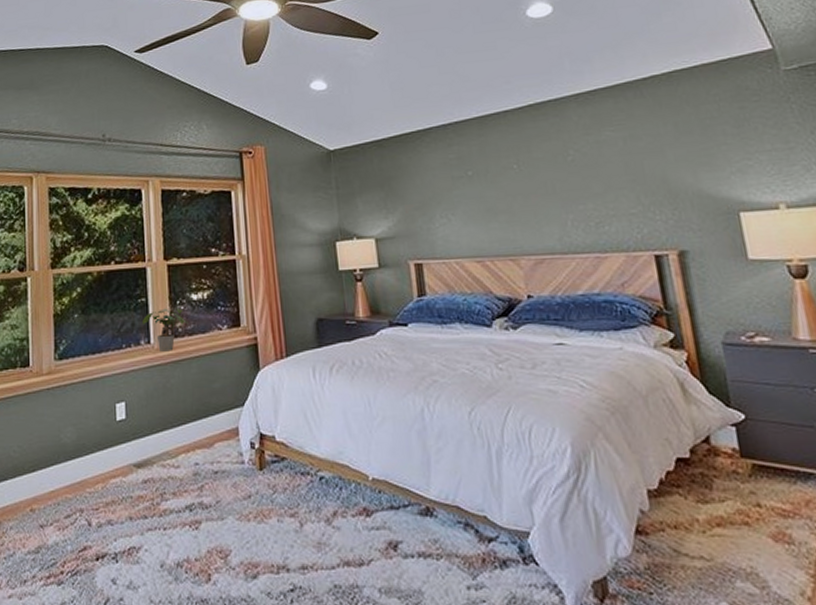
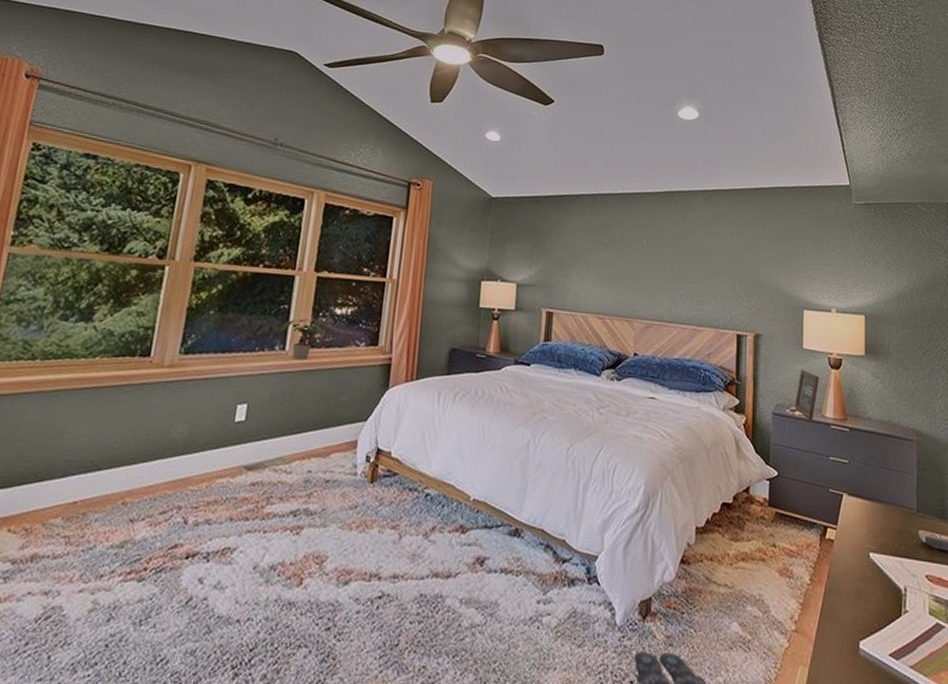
picture frame: none [750,284,782,345] -> present [794,369,820,420]

